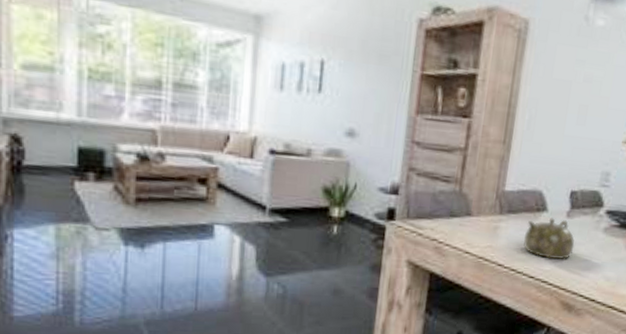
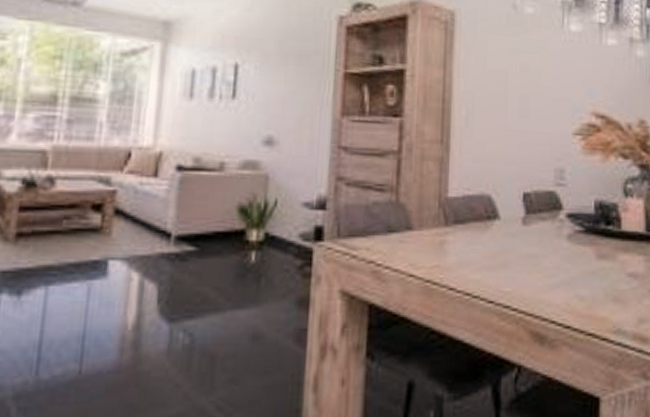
teapot: present [523,218,575,259] -> none [476,226,536,276]

